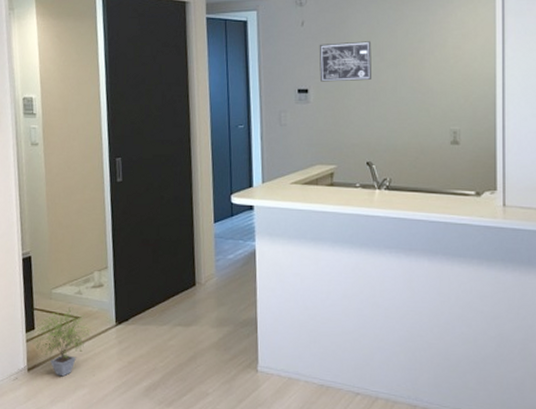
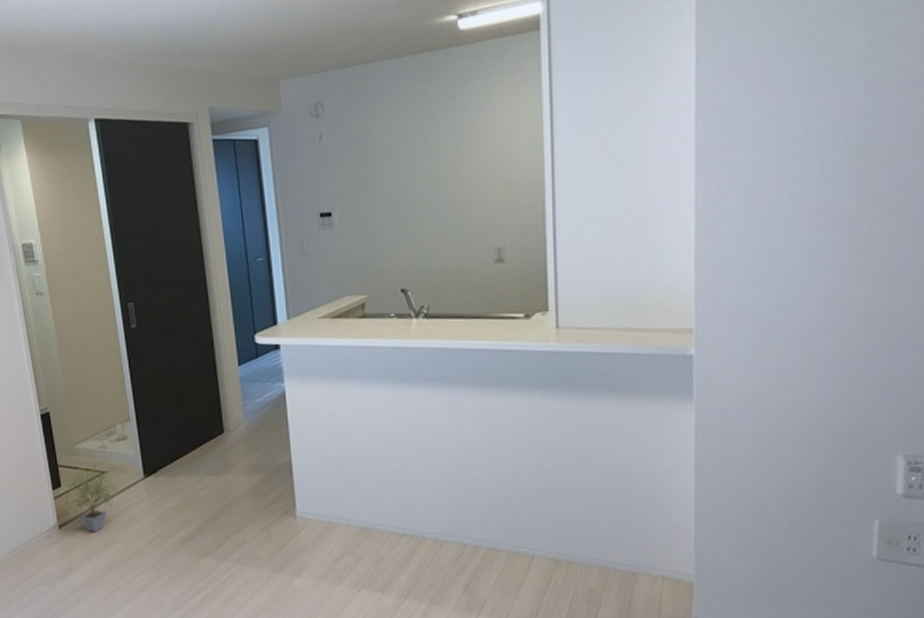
wall art: present [319,41,372,82] -> none [340,152,402,203]

